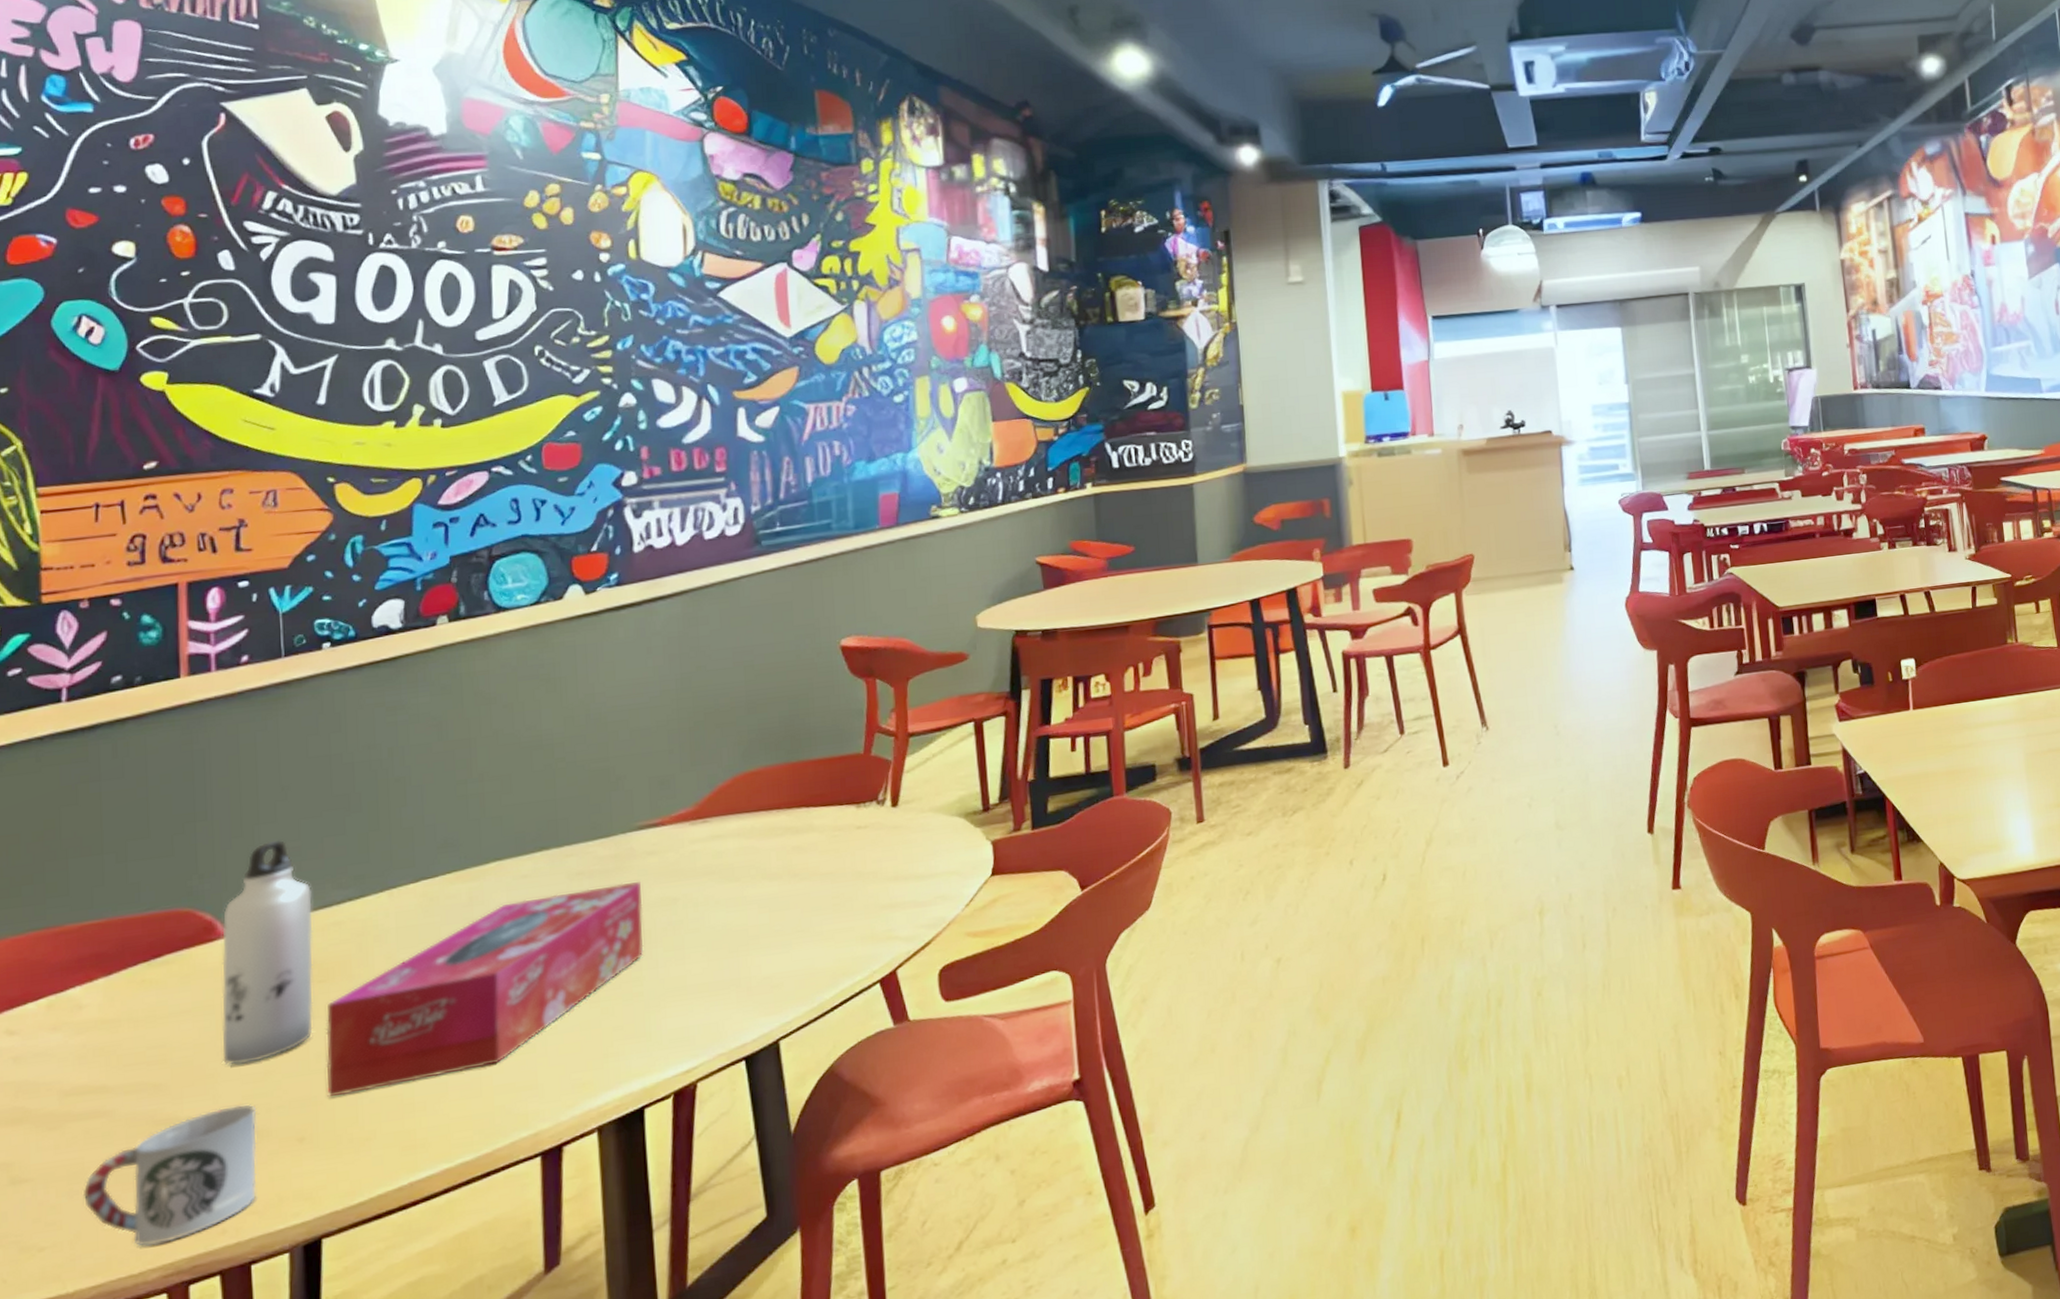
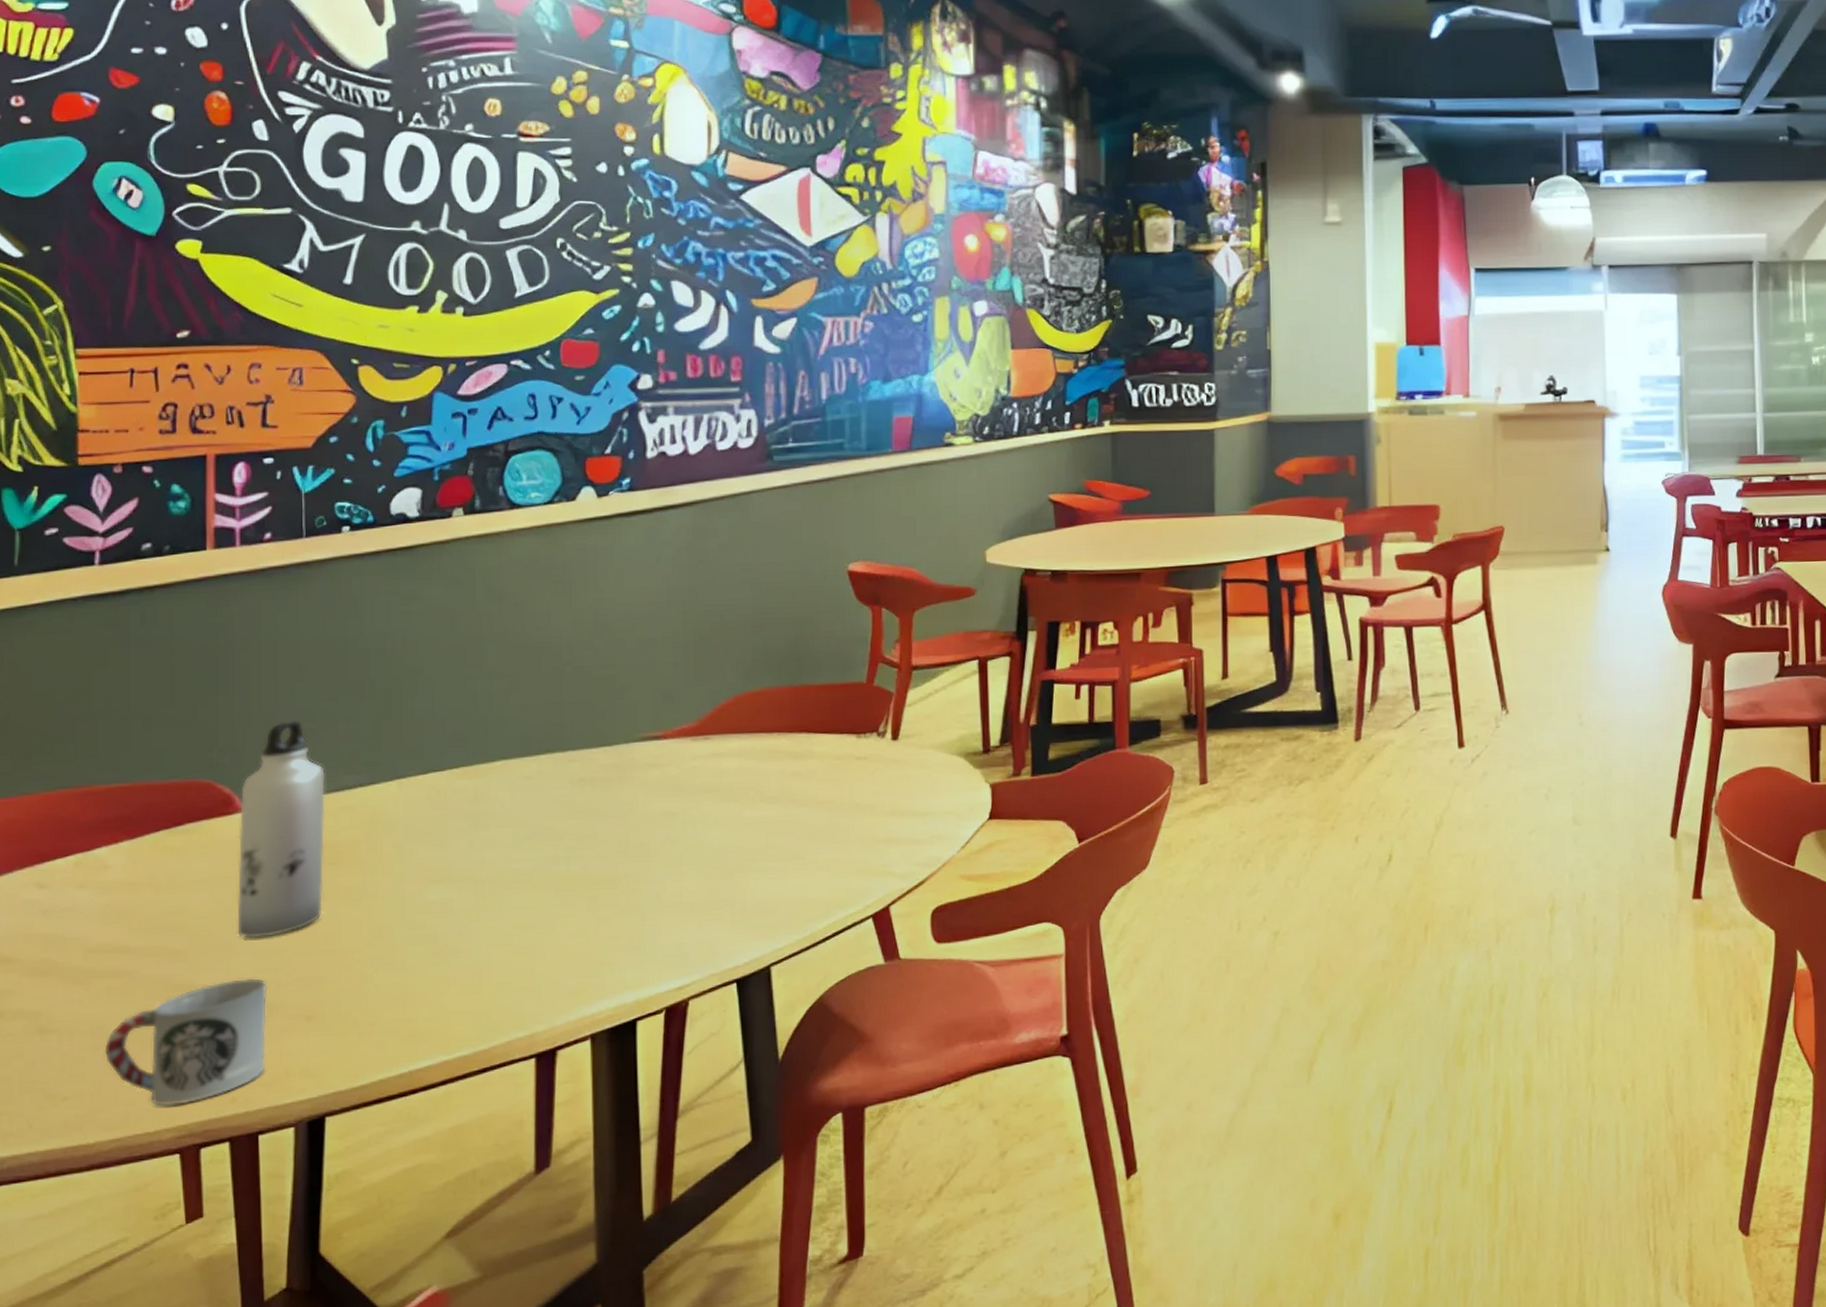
tissue box: present [326,881,644,1098] -> none [334,792,643,979]

